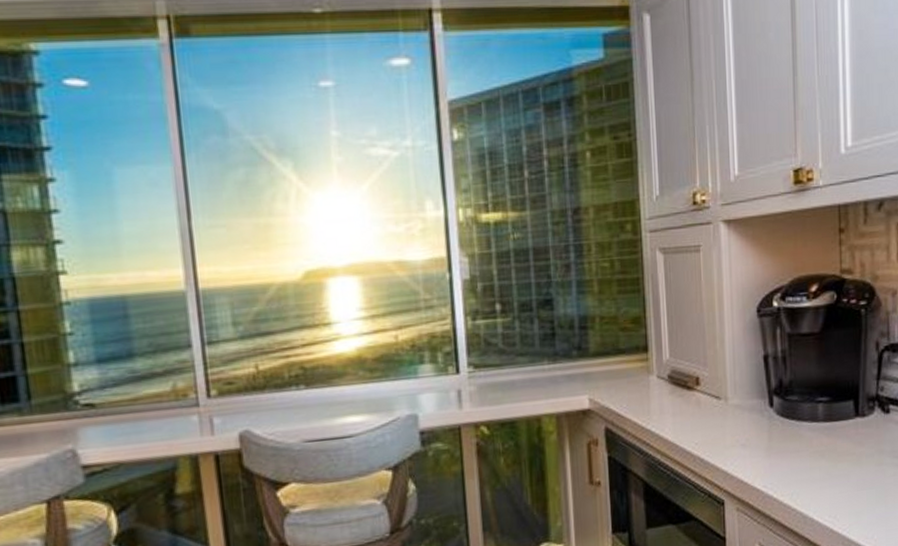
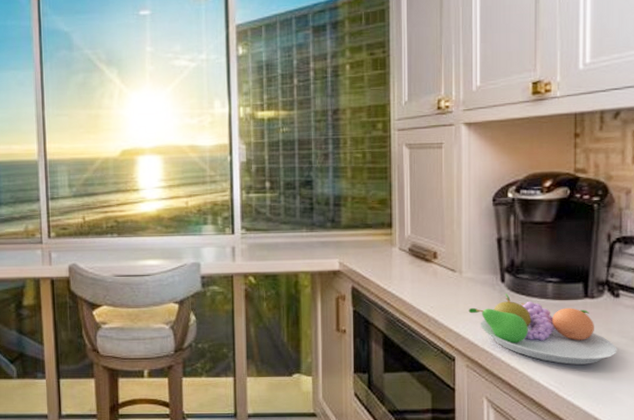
fruit bowl: none [736,420,890,495] -> present [468,293,617,365]

